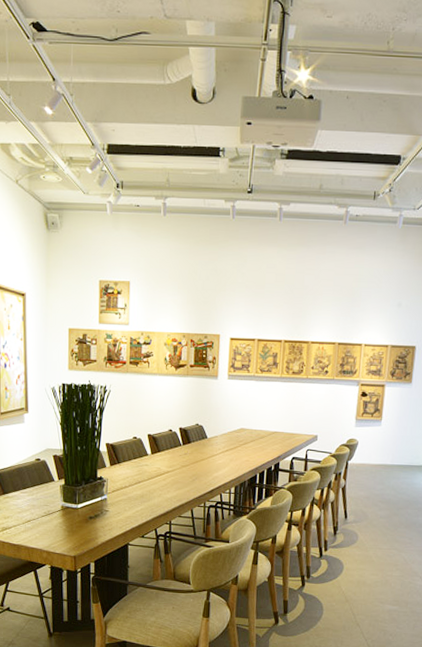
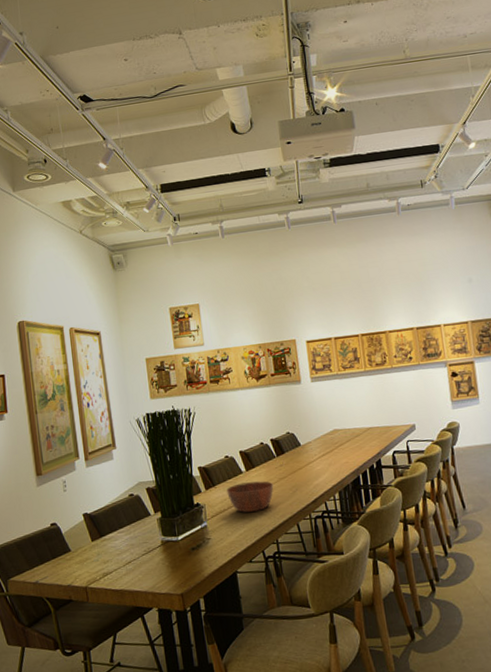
bowl: none [130,464,175,493] -> present [227,481,274,513]

